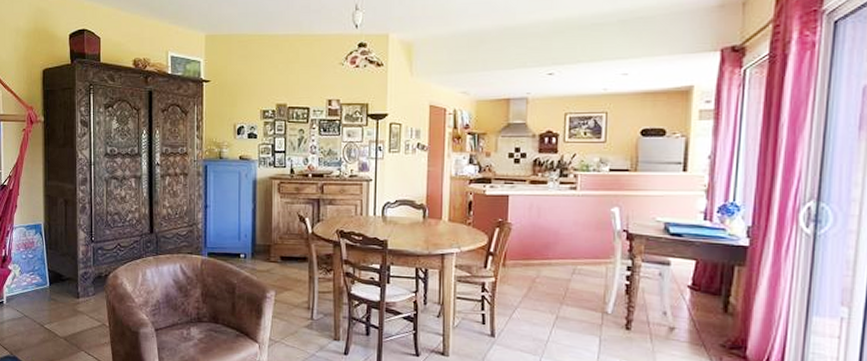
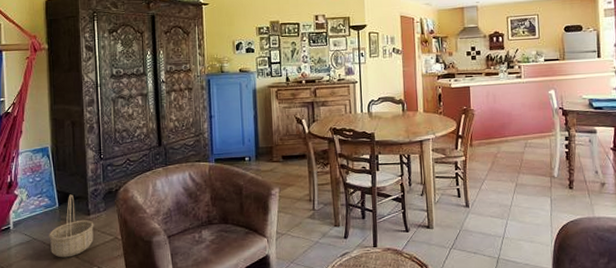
basket: none [39,275,83,339] -> present [49,194,94,258]

